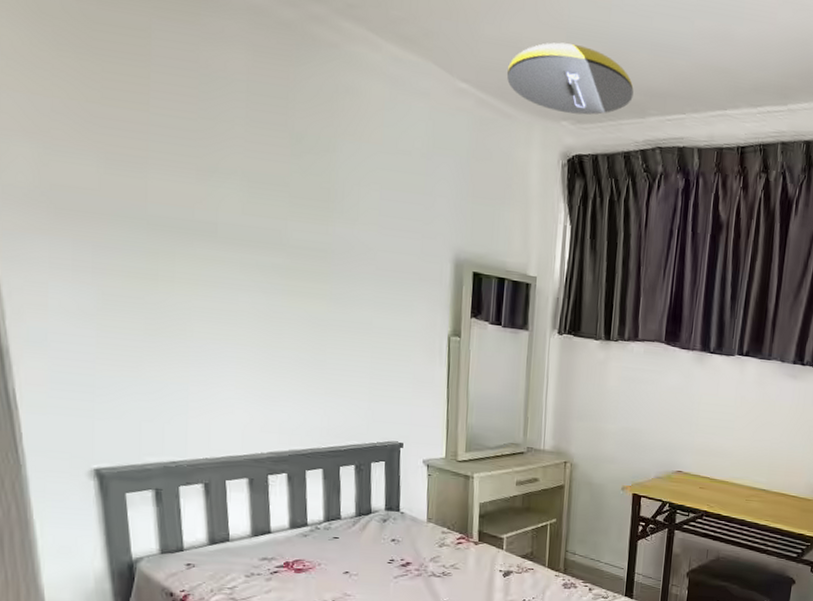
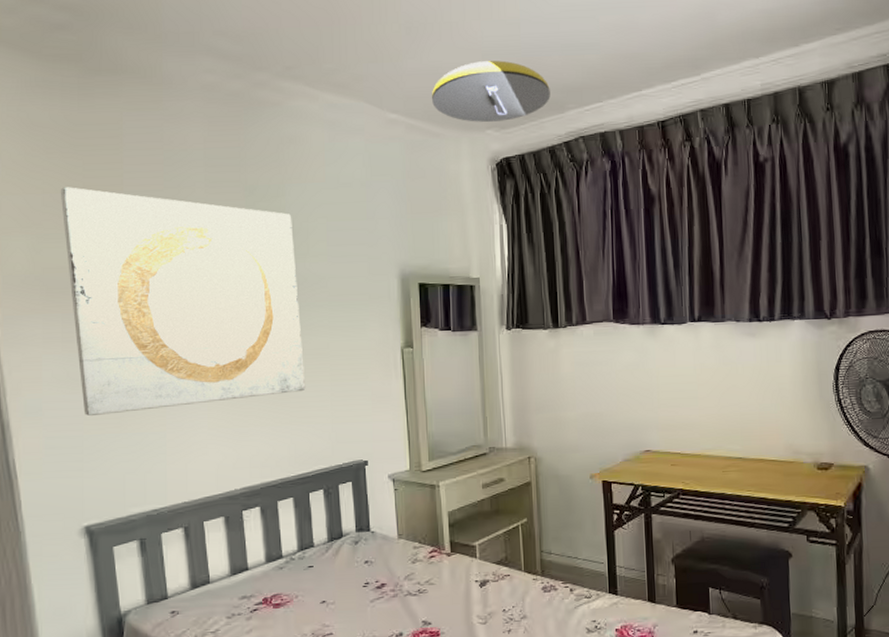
wall art: none [73,94,345,364] -> present [60,187,306,417]

